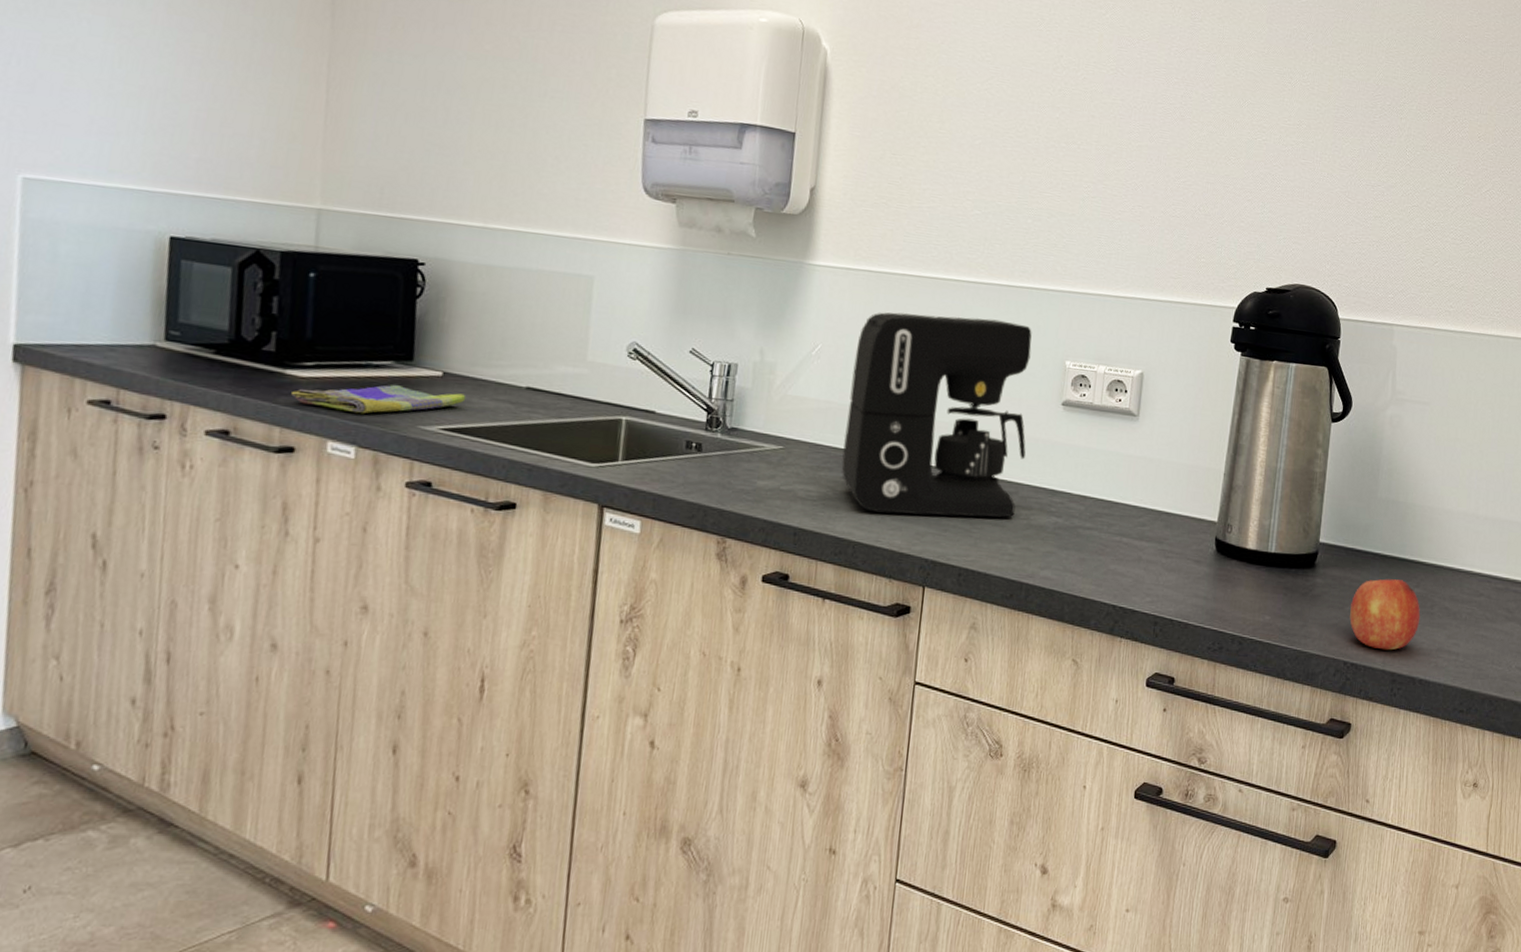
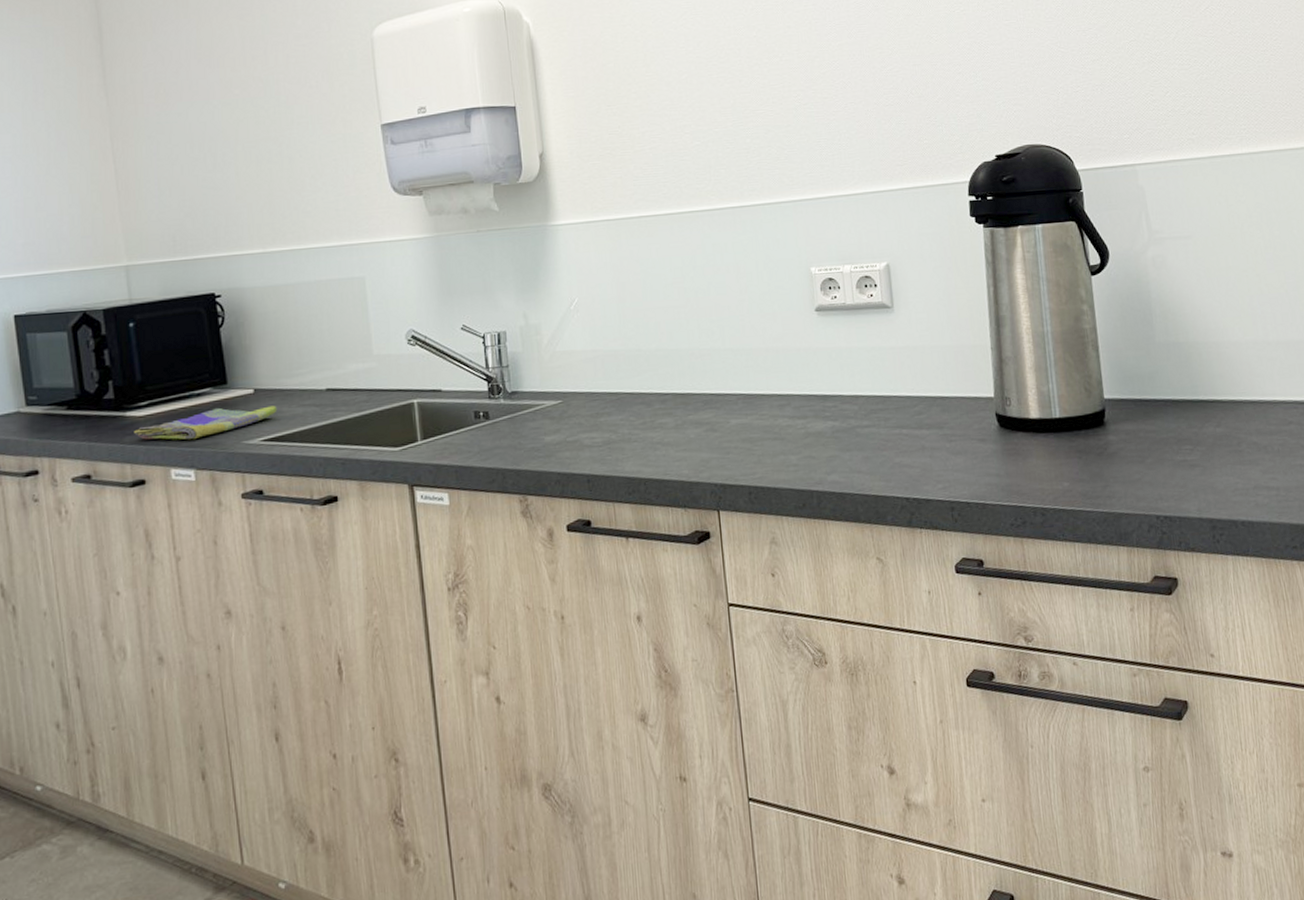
coffee maker: present [841,312,1032,518] -> none [610,241,791,447]
fruit: present [1350,579,1421,651] -> none [1151,422,1229,498]

